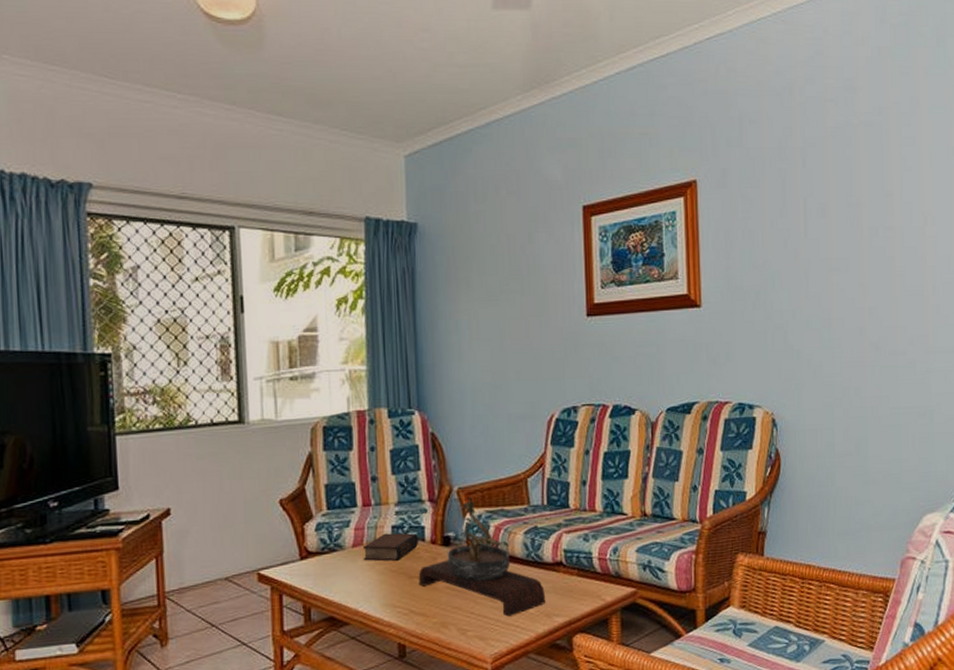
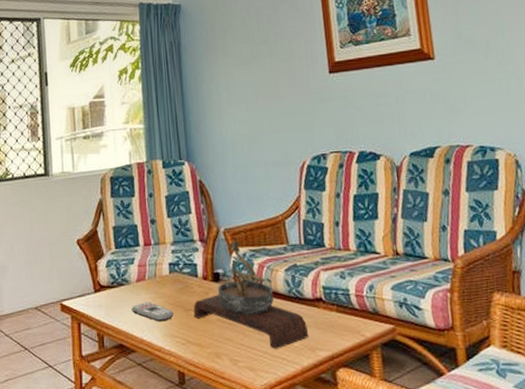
remote control: none [346,569,395,591] -> present [132,302,174,322]
book: present [362,533,418,562] -> none [145,269,192,295]

